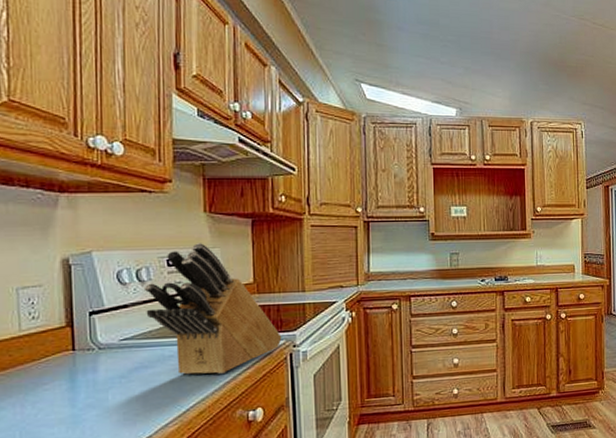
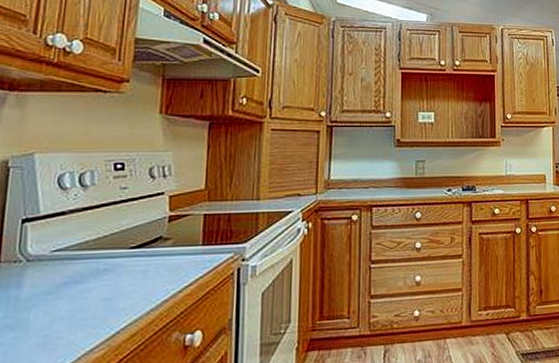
knife block: present [145,243,282,375] -> none [84,146,231,292]

